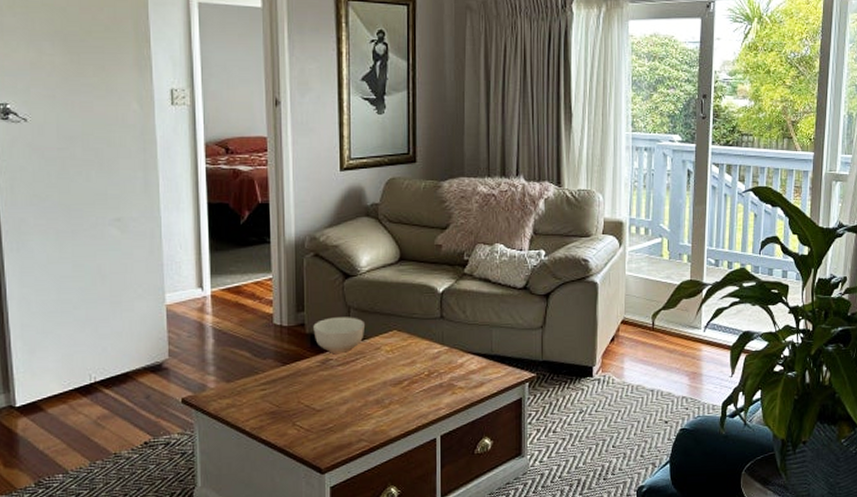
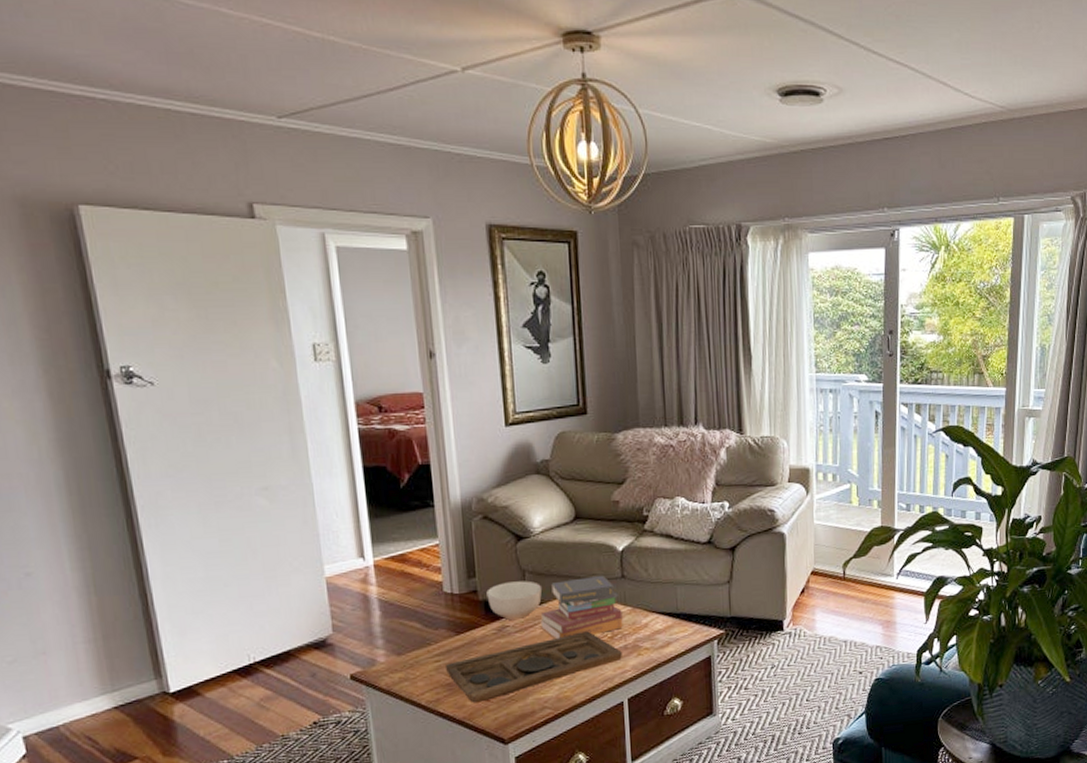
decorative tray: none [270,368,437,432] -> present [444,631,622,703]
books: none [362,314,440,375] -> present [540,575,623,640]

